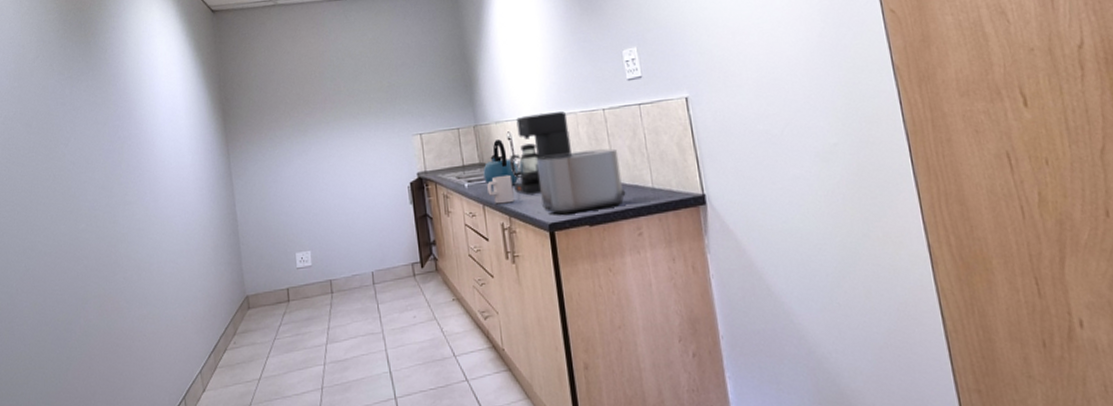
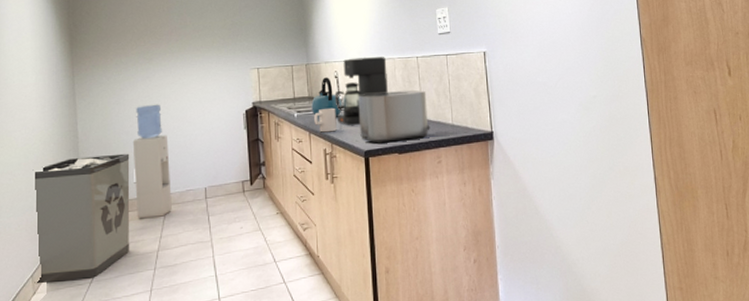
recycling bin: none [194,236,298,381] -> present [32,153,130,284]
water cooler: none [292,180,338,309] -> present [132,104,172,219]

